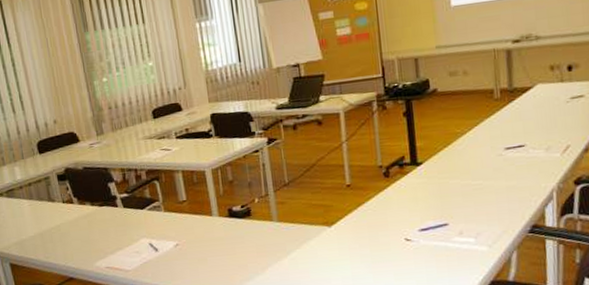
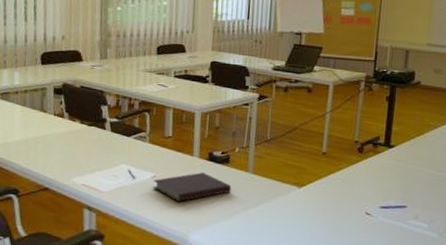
notebook: none [177,231,259,267] -> present [153,172,232,202]

